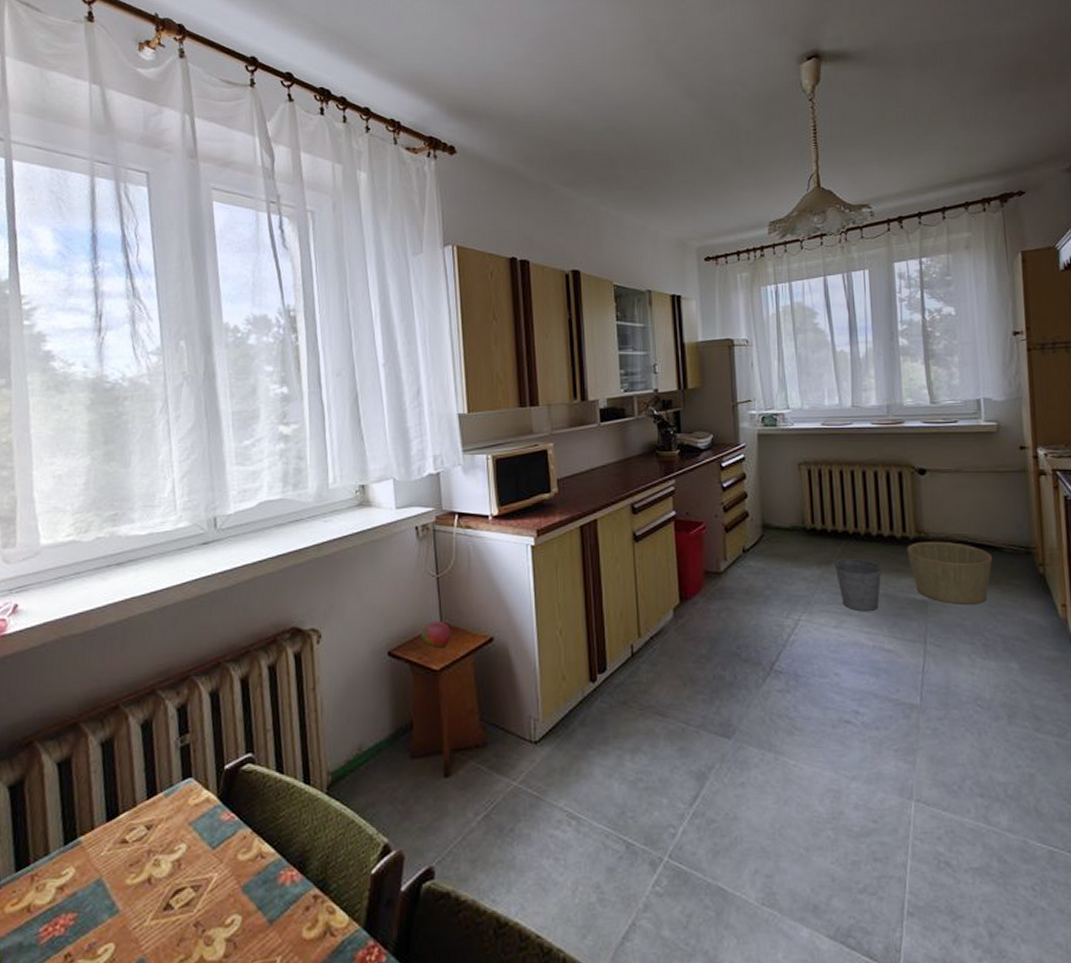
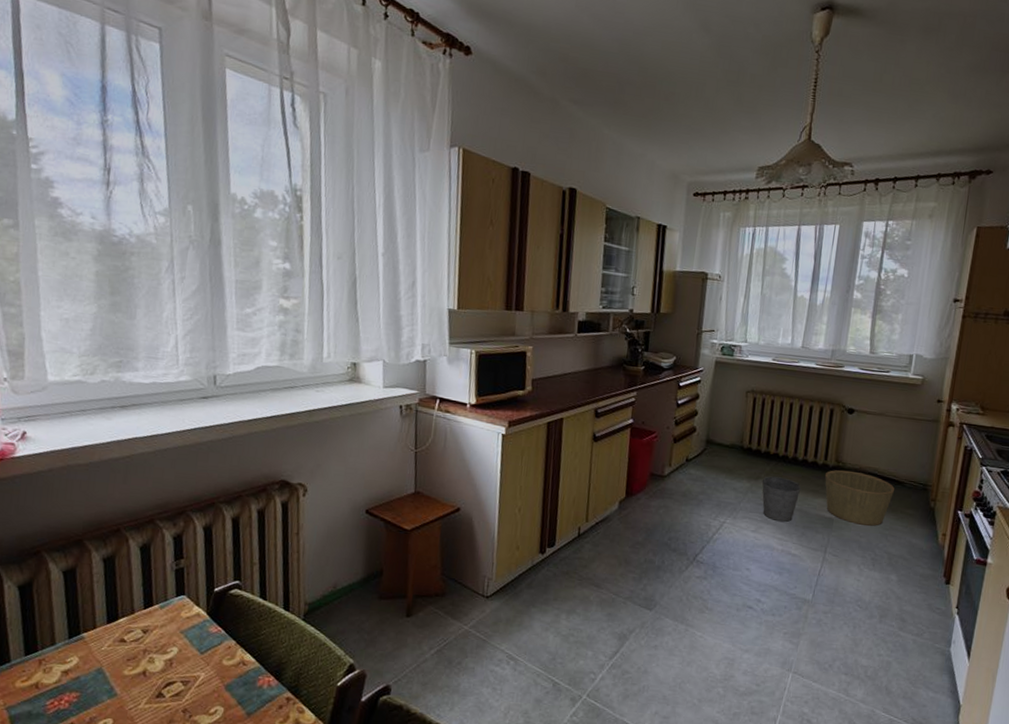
fruit: present [420,621,452,648] -> none [396,488,424,512]

